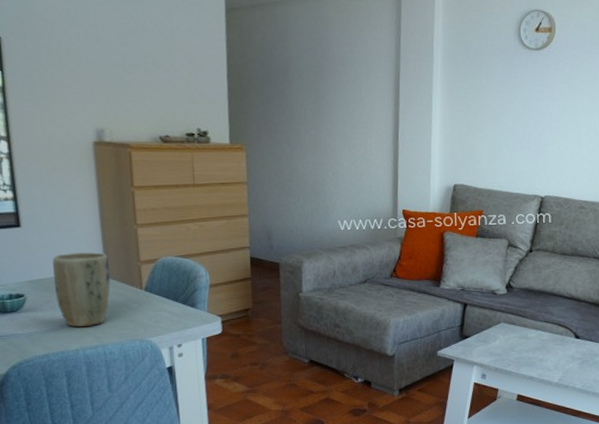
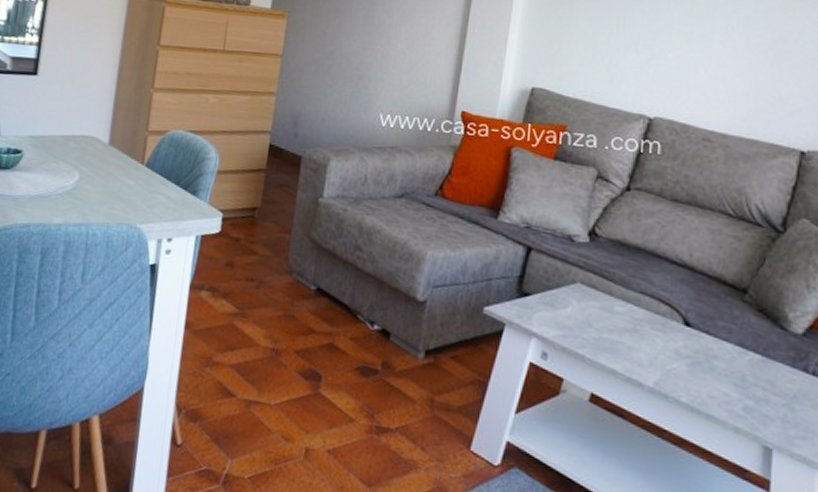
plant pot: present [52,251,111,328] -> none [52,110,116,199]

